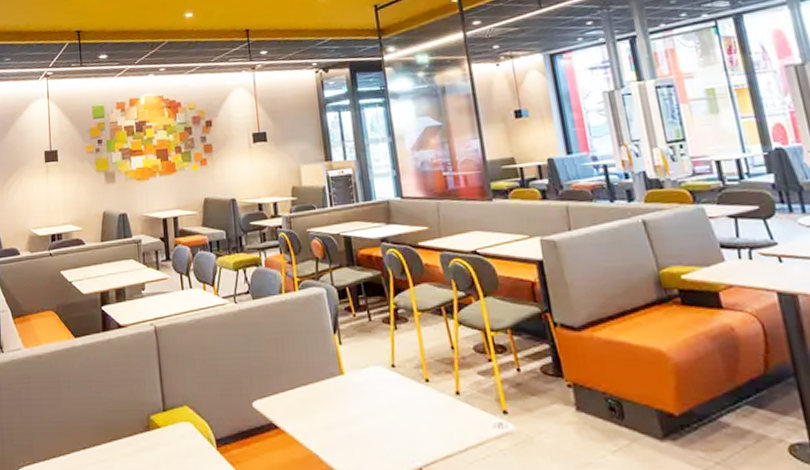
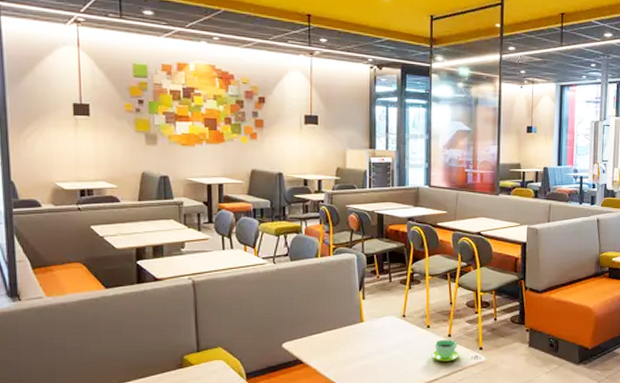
cup: none [437,398,476,431] -> present [431,339,460,362]

